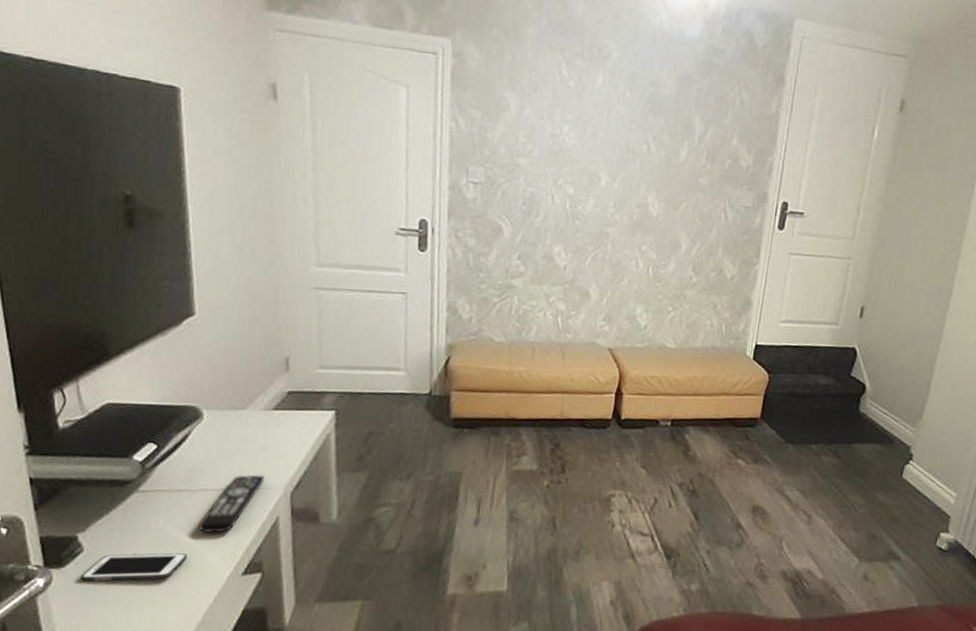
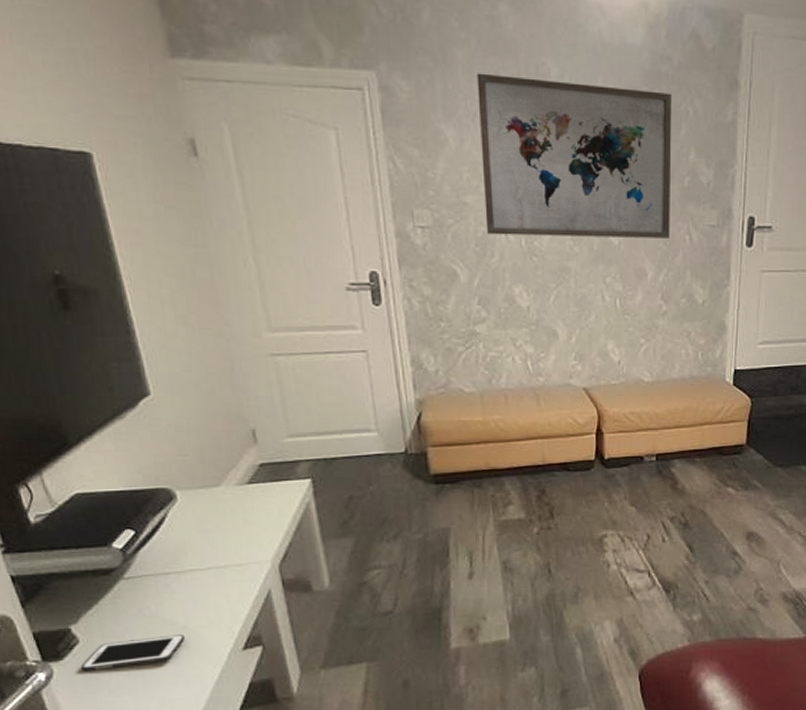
remote control: present [198,474,264,534] -> none [190,550,250,613]
wall art: none [534,49,722,215] -> present [477,73,672,238]

